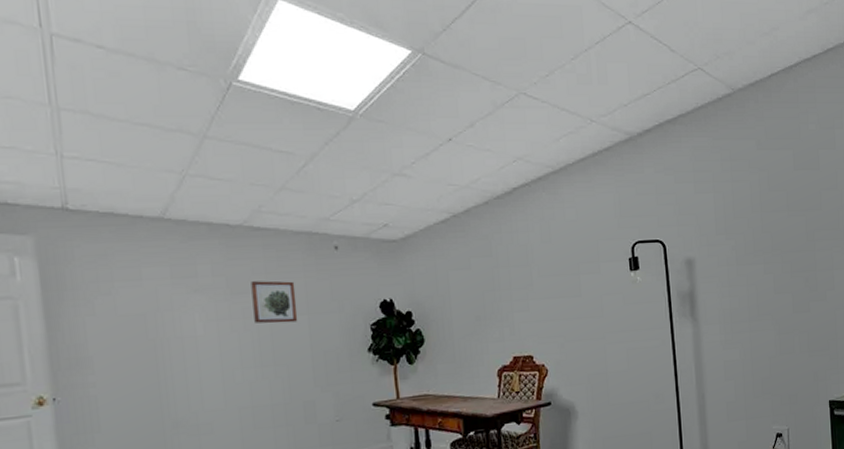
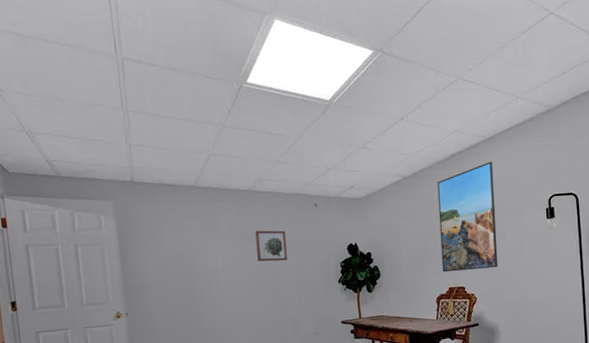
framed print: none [496,198,574,338] -> present [437,161,498,273]

